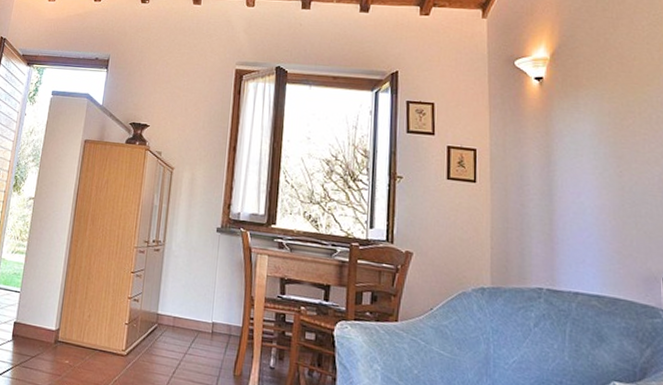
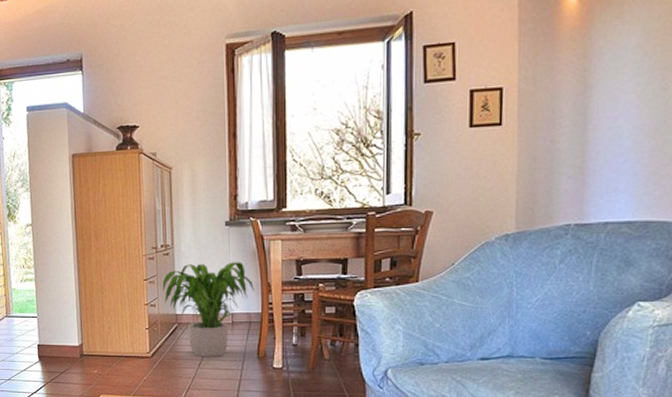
potted plant: none [148,264,237,368] -> present [162,262,254,358]

